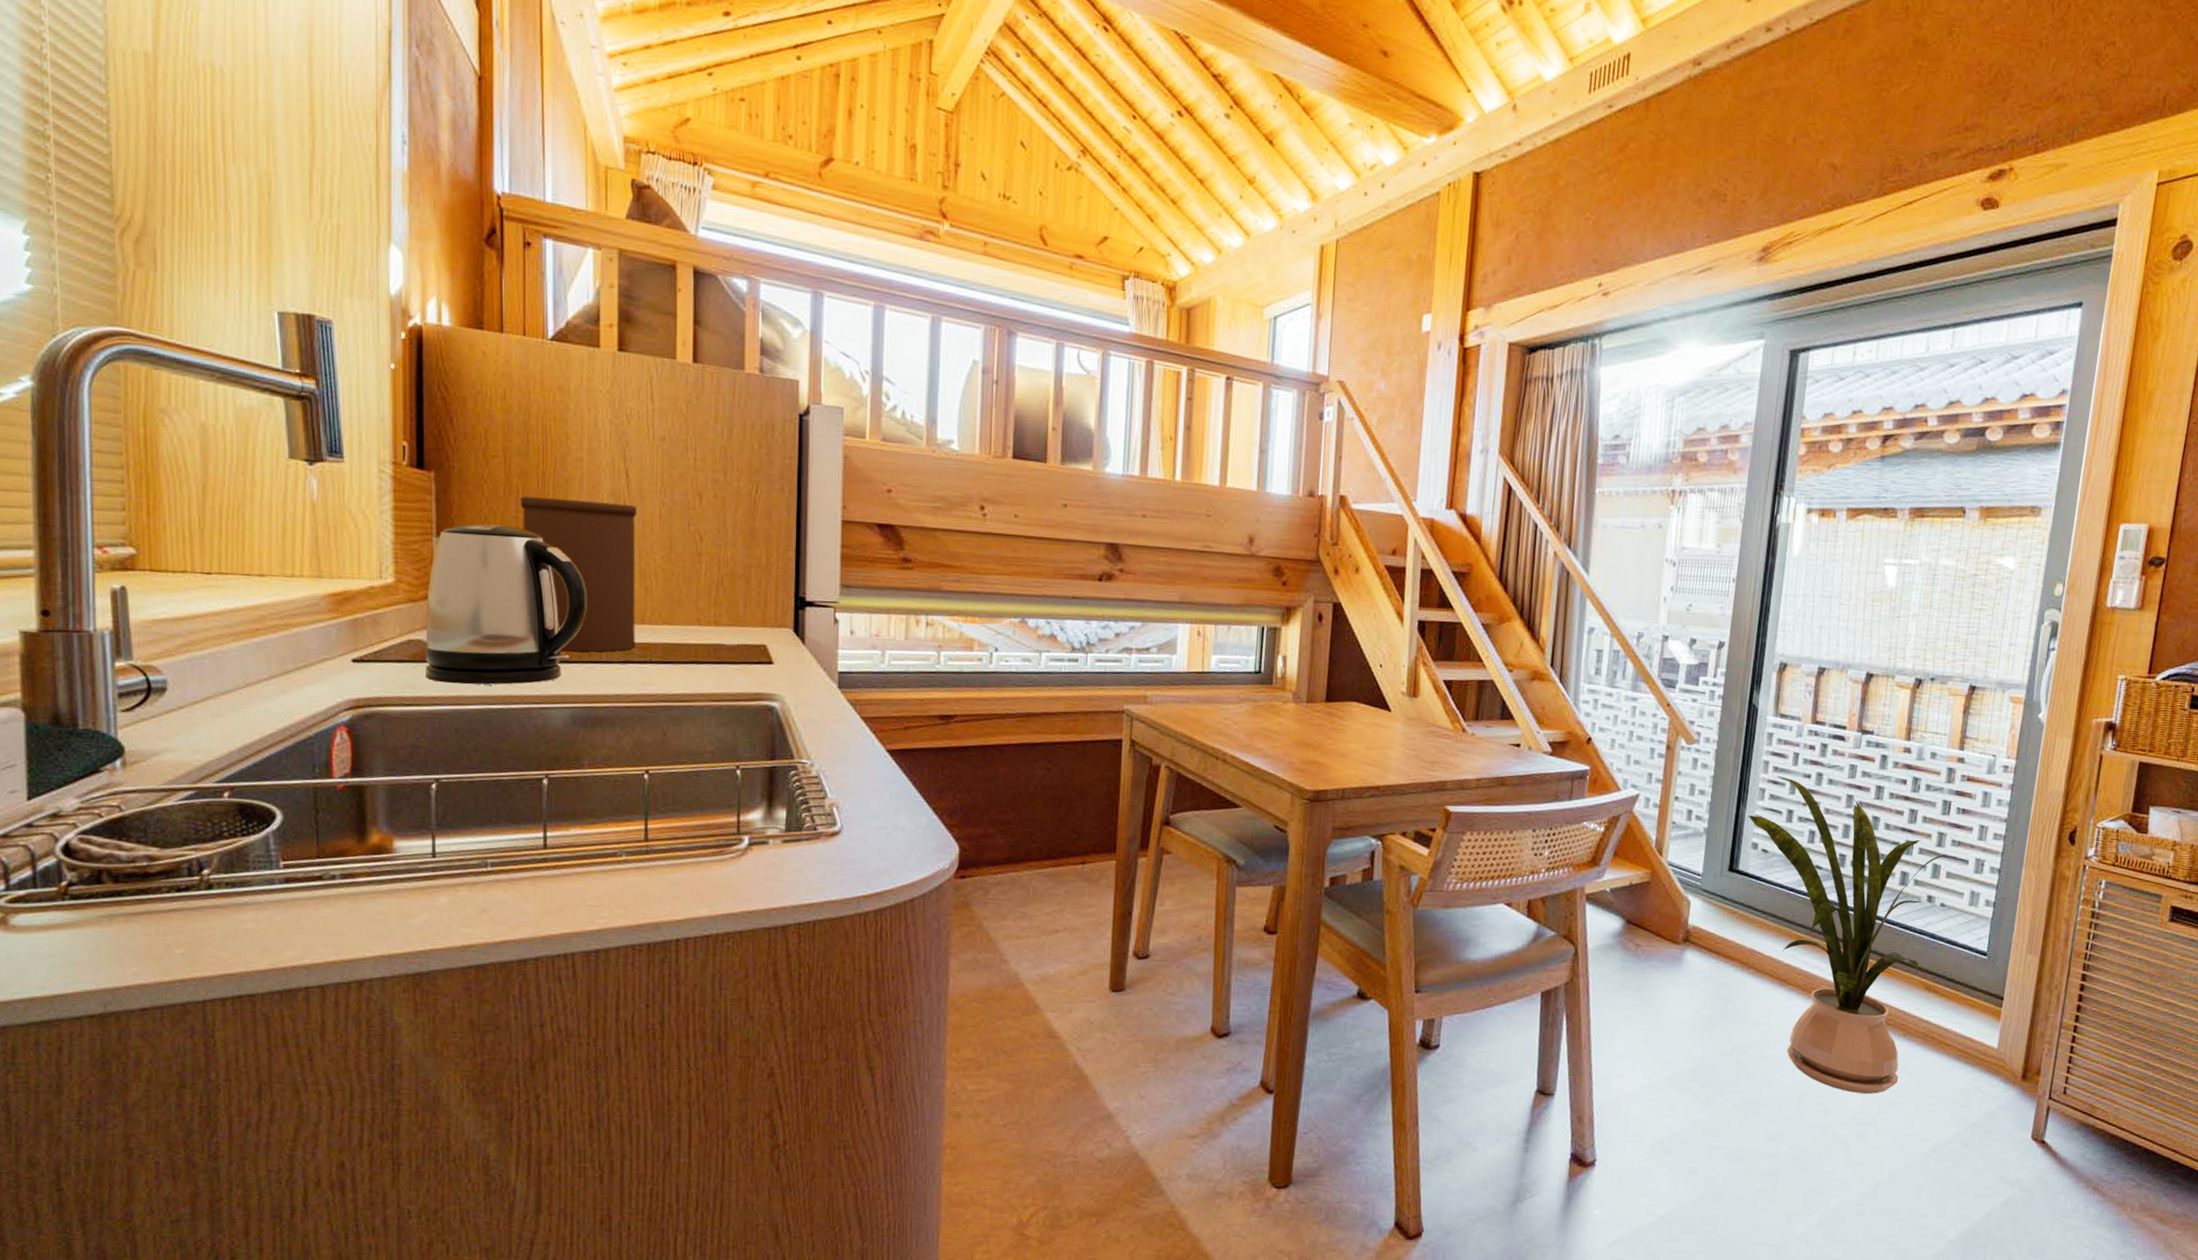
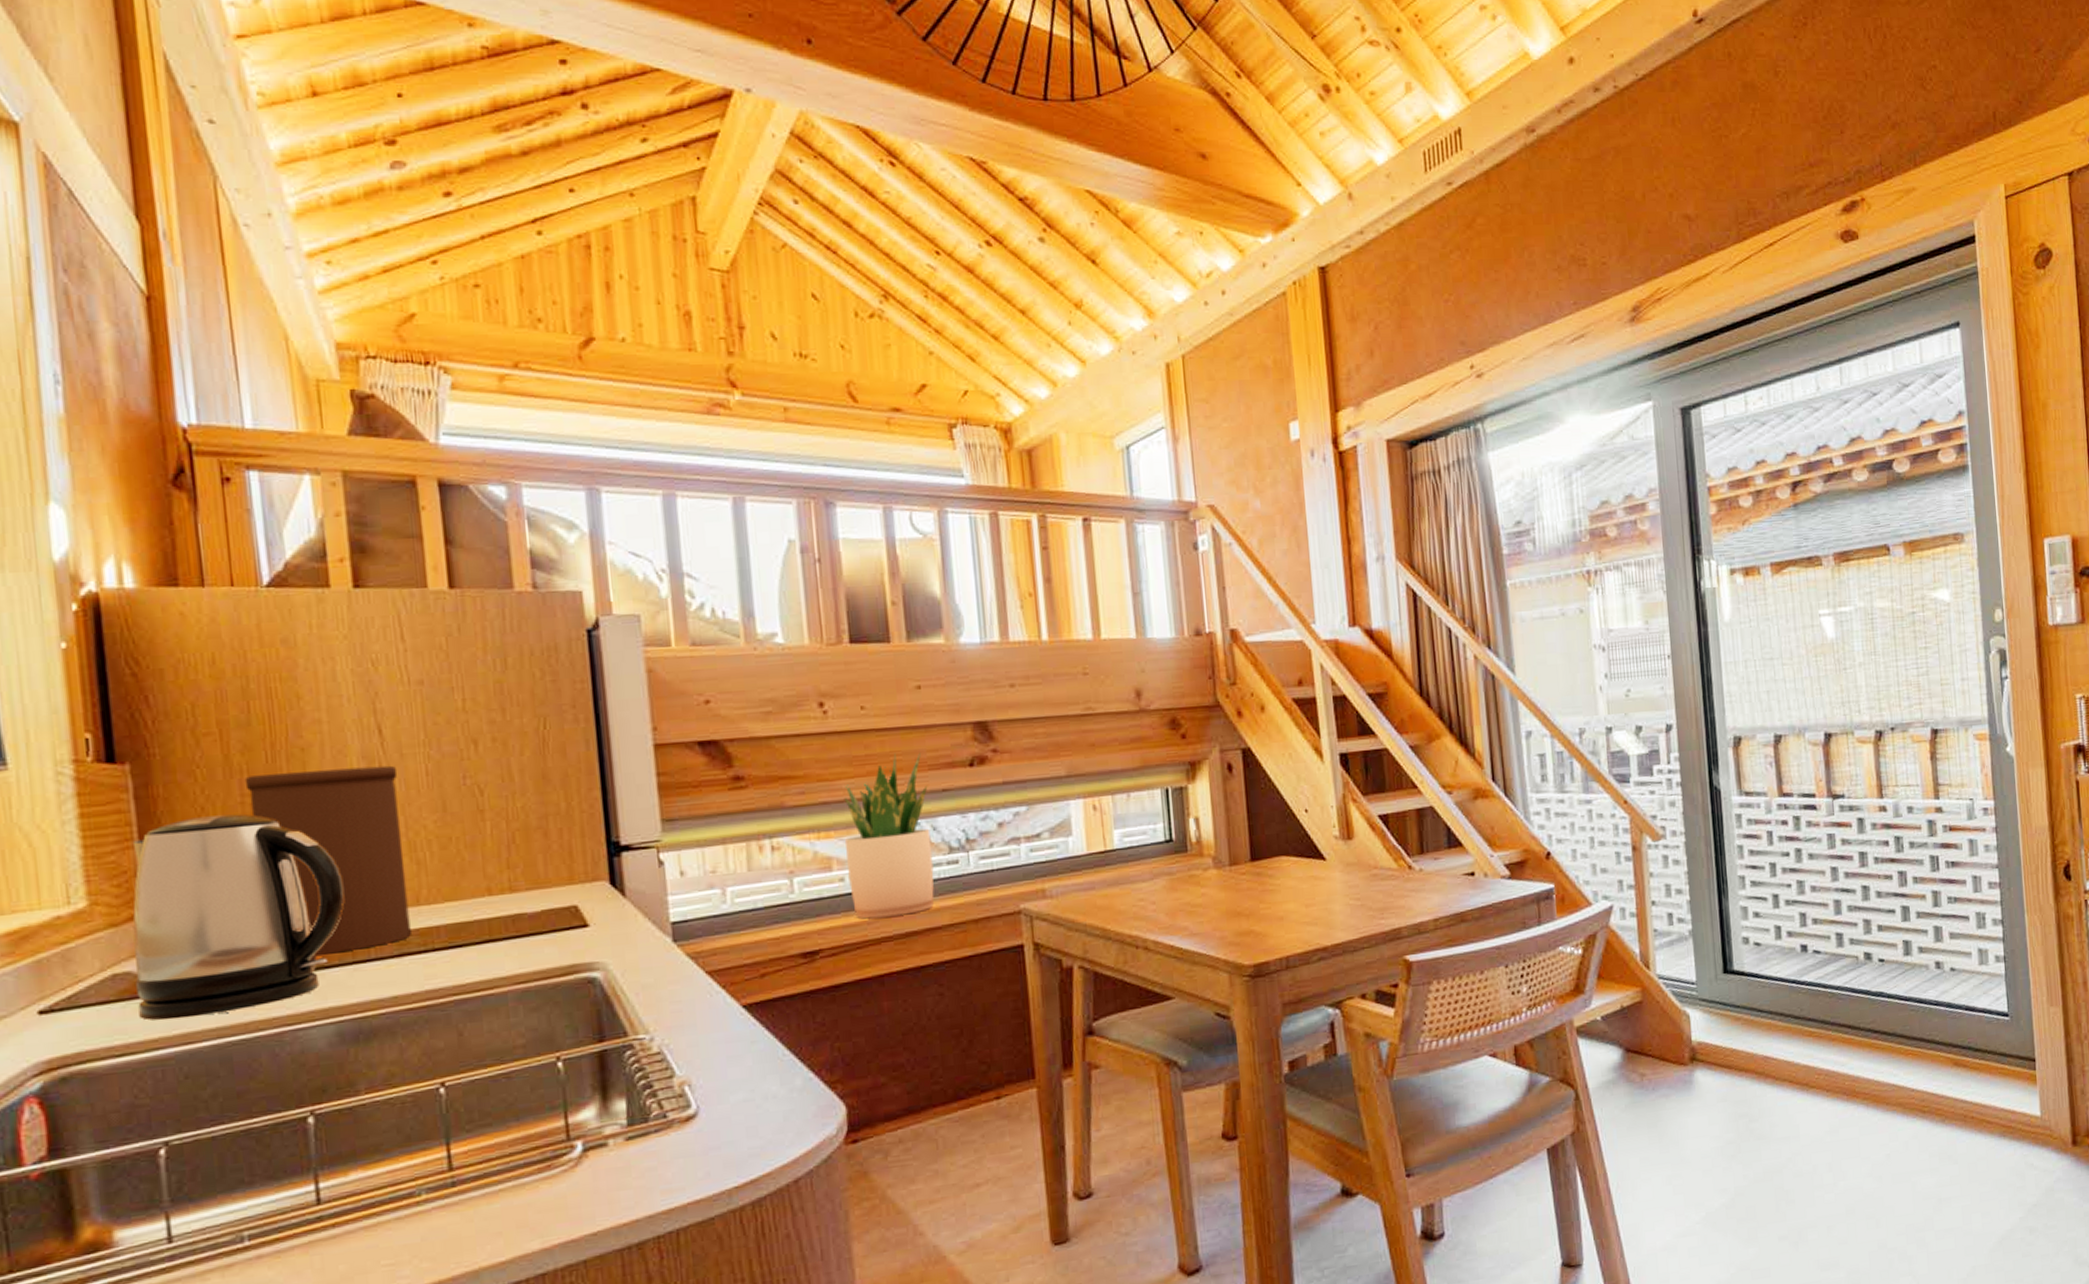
planter: none [986,558,1061,698] -> present [845,752,935,919]
house plant: present [1746,775,1947,1094] -> none [1731,859,1947,1197]

